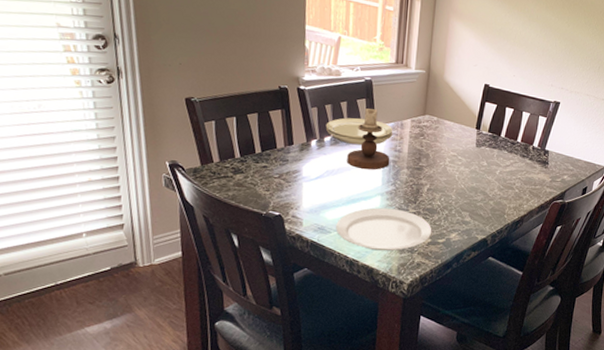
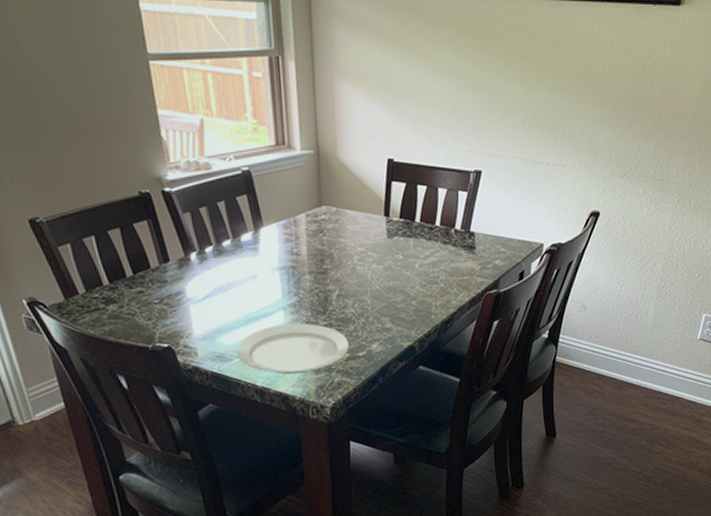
plate: present [325,117,393,145] -> none [204,220,287,253]
candlestick: present [347,108,390,170] -> none [236,206,288,281]

